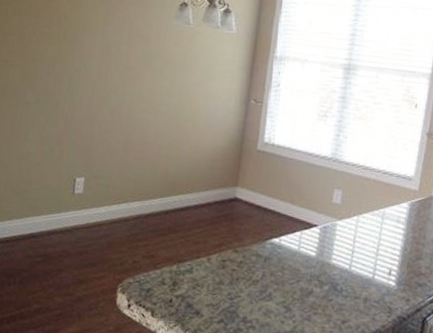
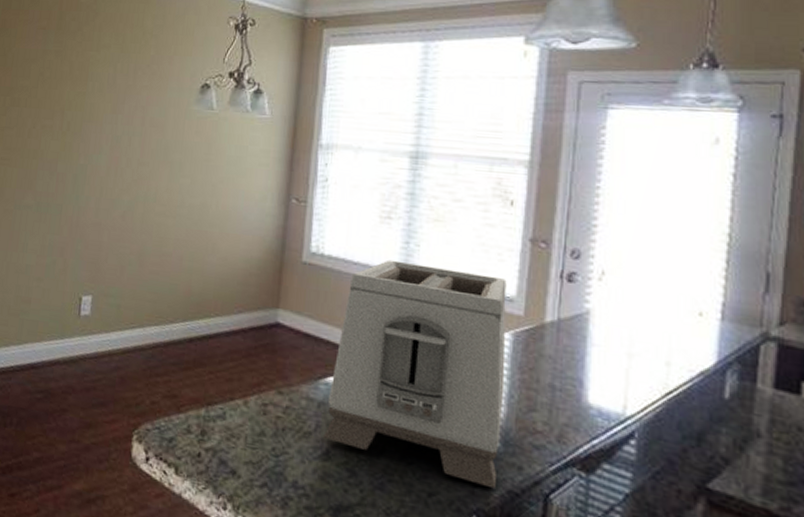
toaster: none [267,148,408,316] -> present [323,259,507,489]

